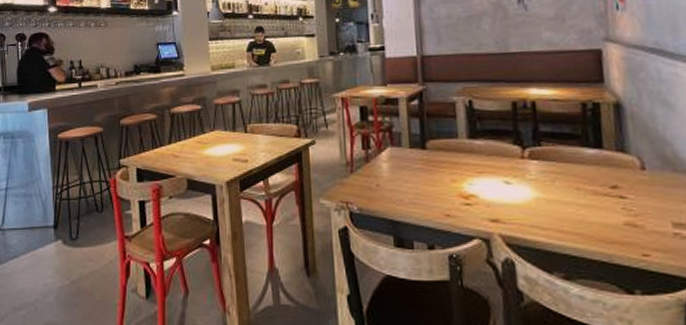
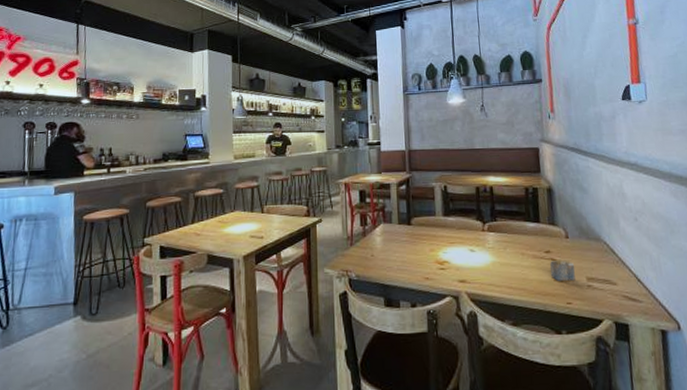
architectural model: none [617,184,655,226] -> present [550,249,575,281]

